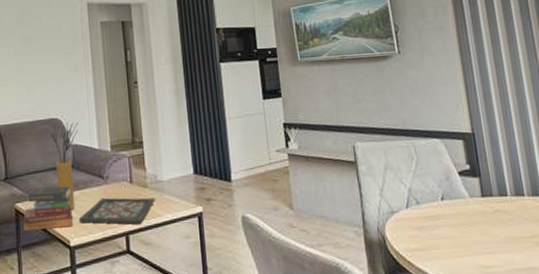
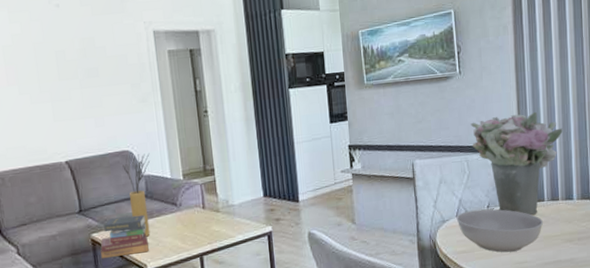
decorative tray: present [79,197,156,225] -> none [154,221,228,248]
bowl: none [406,201,509,253] -> present [456,209,543,253]
flower bouquet: none [415,96,520,212] -> present [471,111,563,215]

